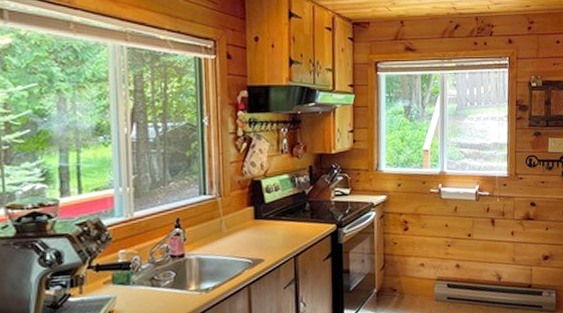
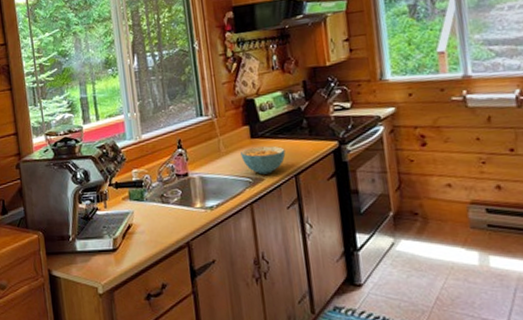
cereal bowl: none [243,227,287,256] -> present [241,146,286,175]

